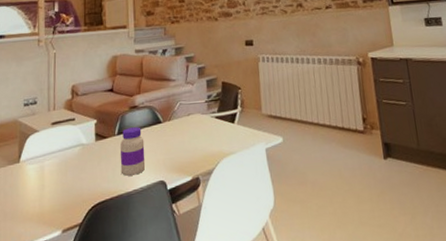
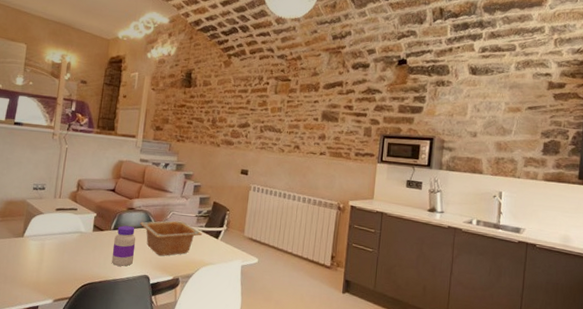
serving bowl: none [146,109,217,155] -> present [140,220,203,256]

